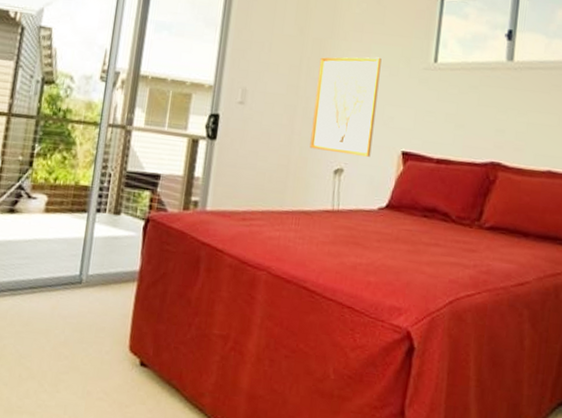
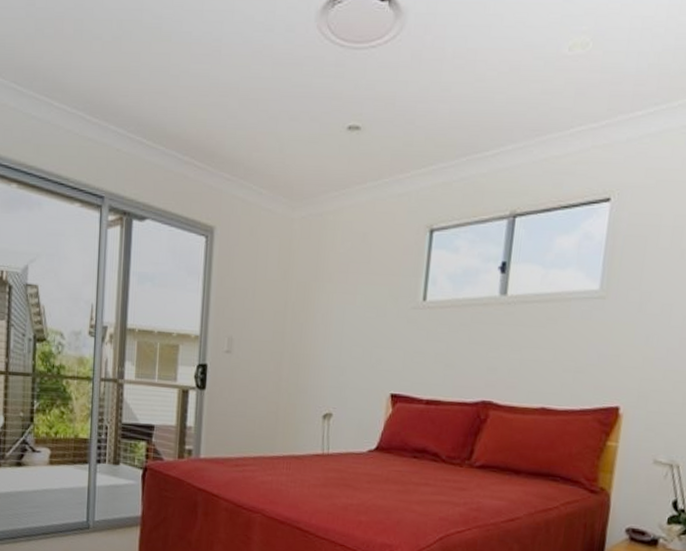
wall art: present [310,57,382,157] -> none [298,298,368,401]

